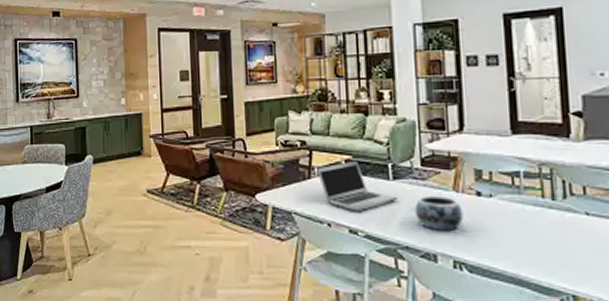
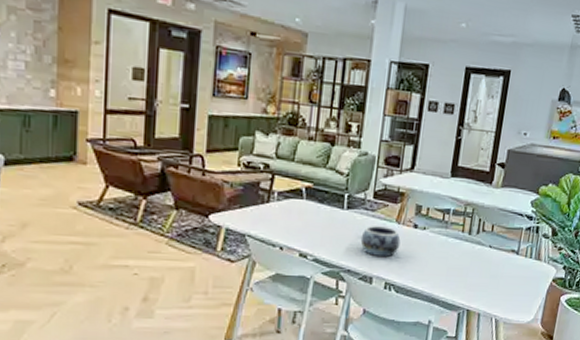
laptop: present [317,160,398,212] -> none [277,188,348,237]

